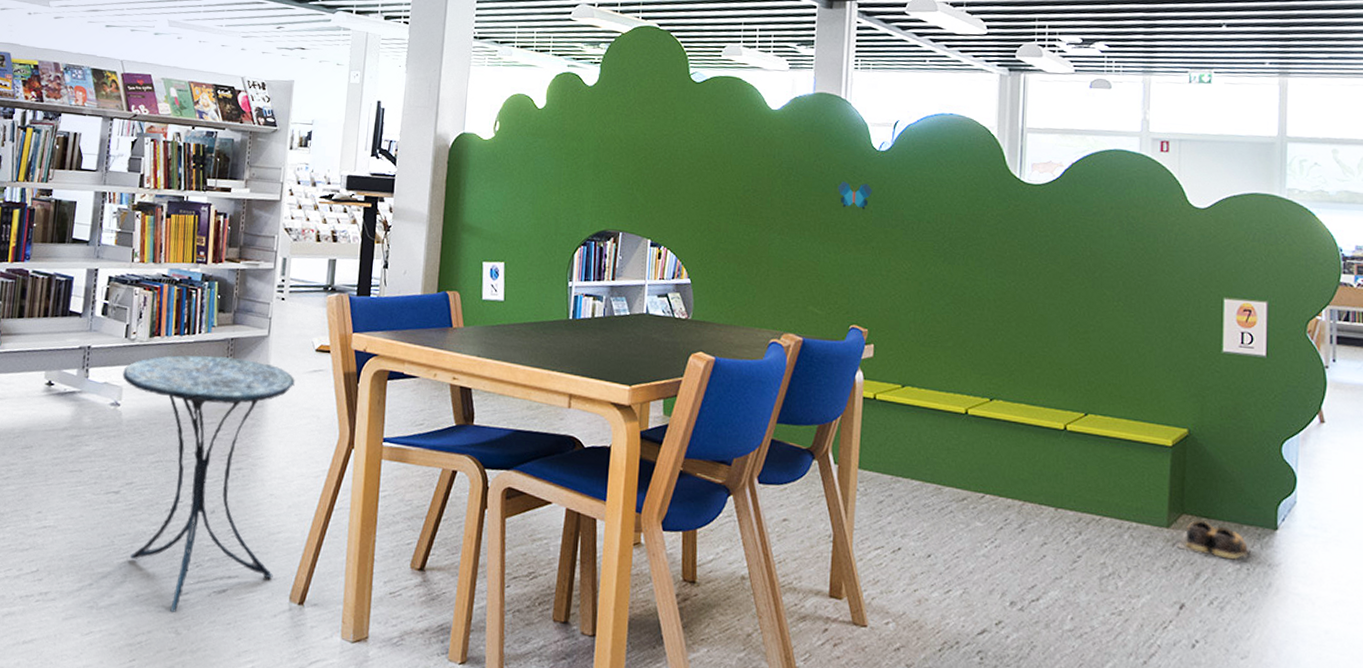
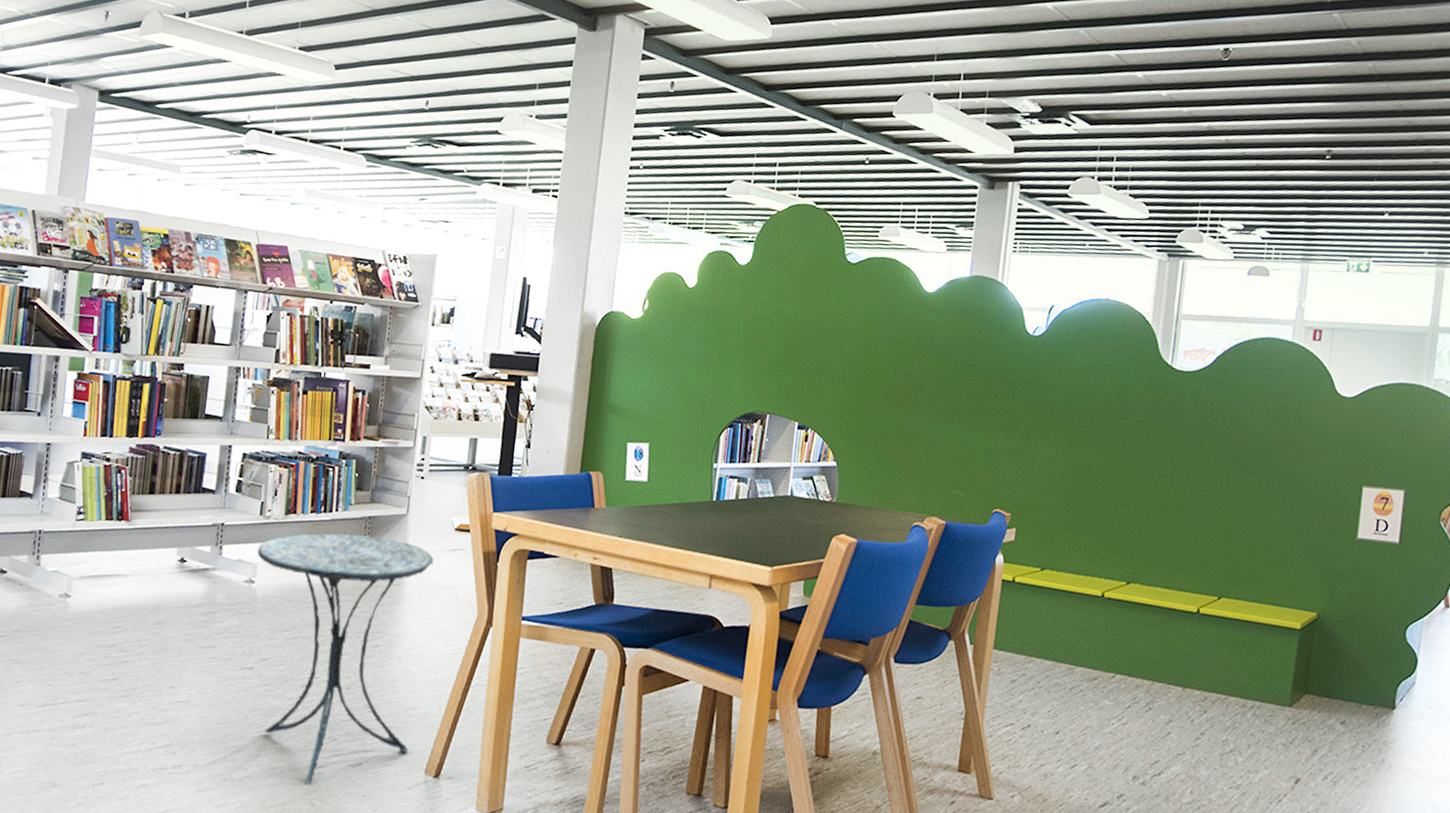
decorative butterfly: present [837,181,873,210] -> none [989,365,1024,395]
shoes: present [1176,520,1251,560] -> none [1297,700,1368,738]

